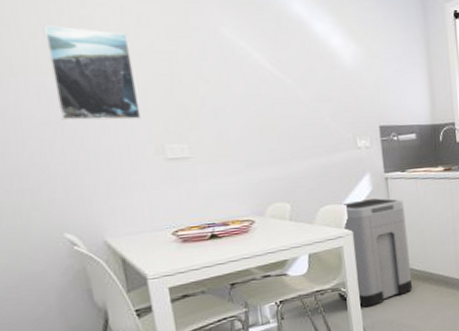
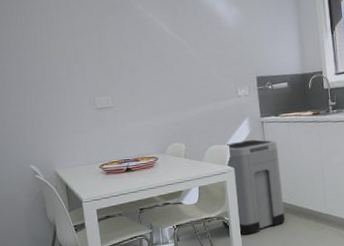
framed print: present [42,25,141,121] -> none [20,12,80,82]

